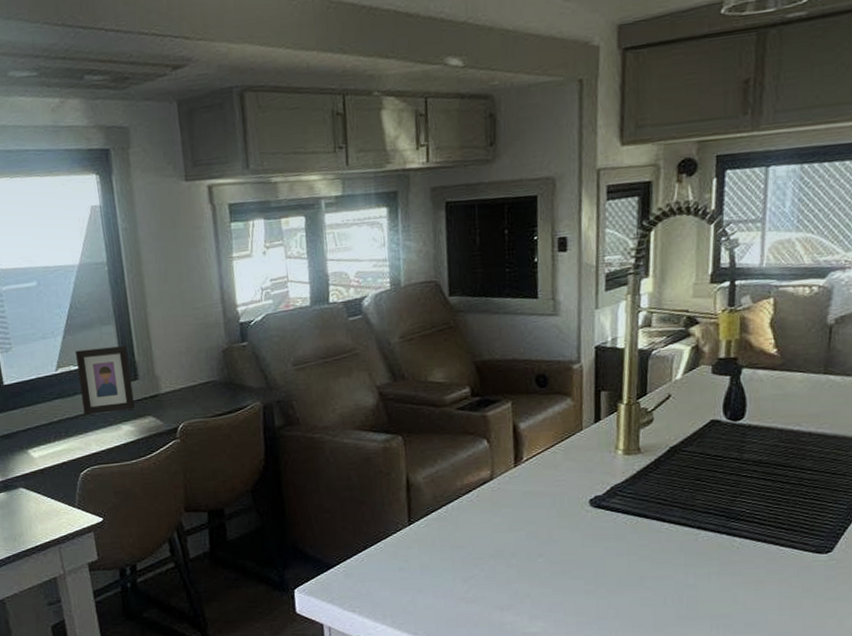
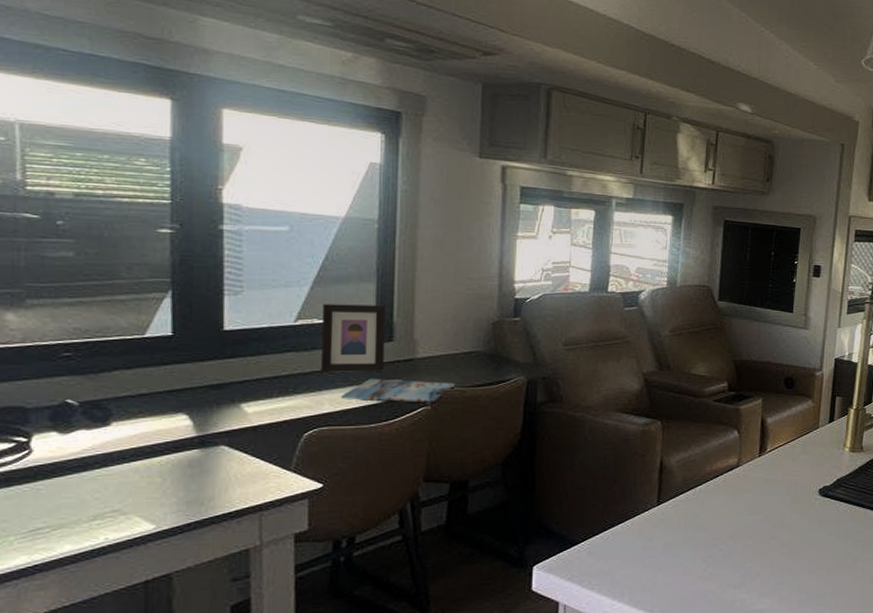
magazine: none [103,414,199,439] -> present [340,379,456,403]

